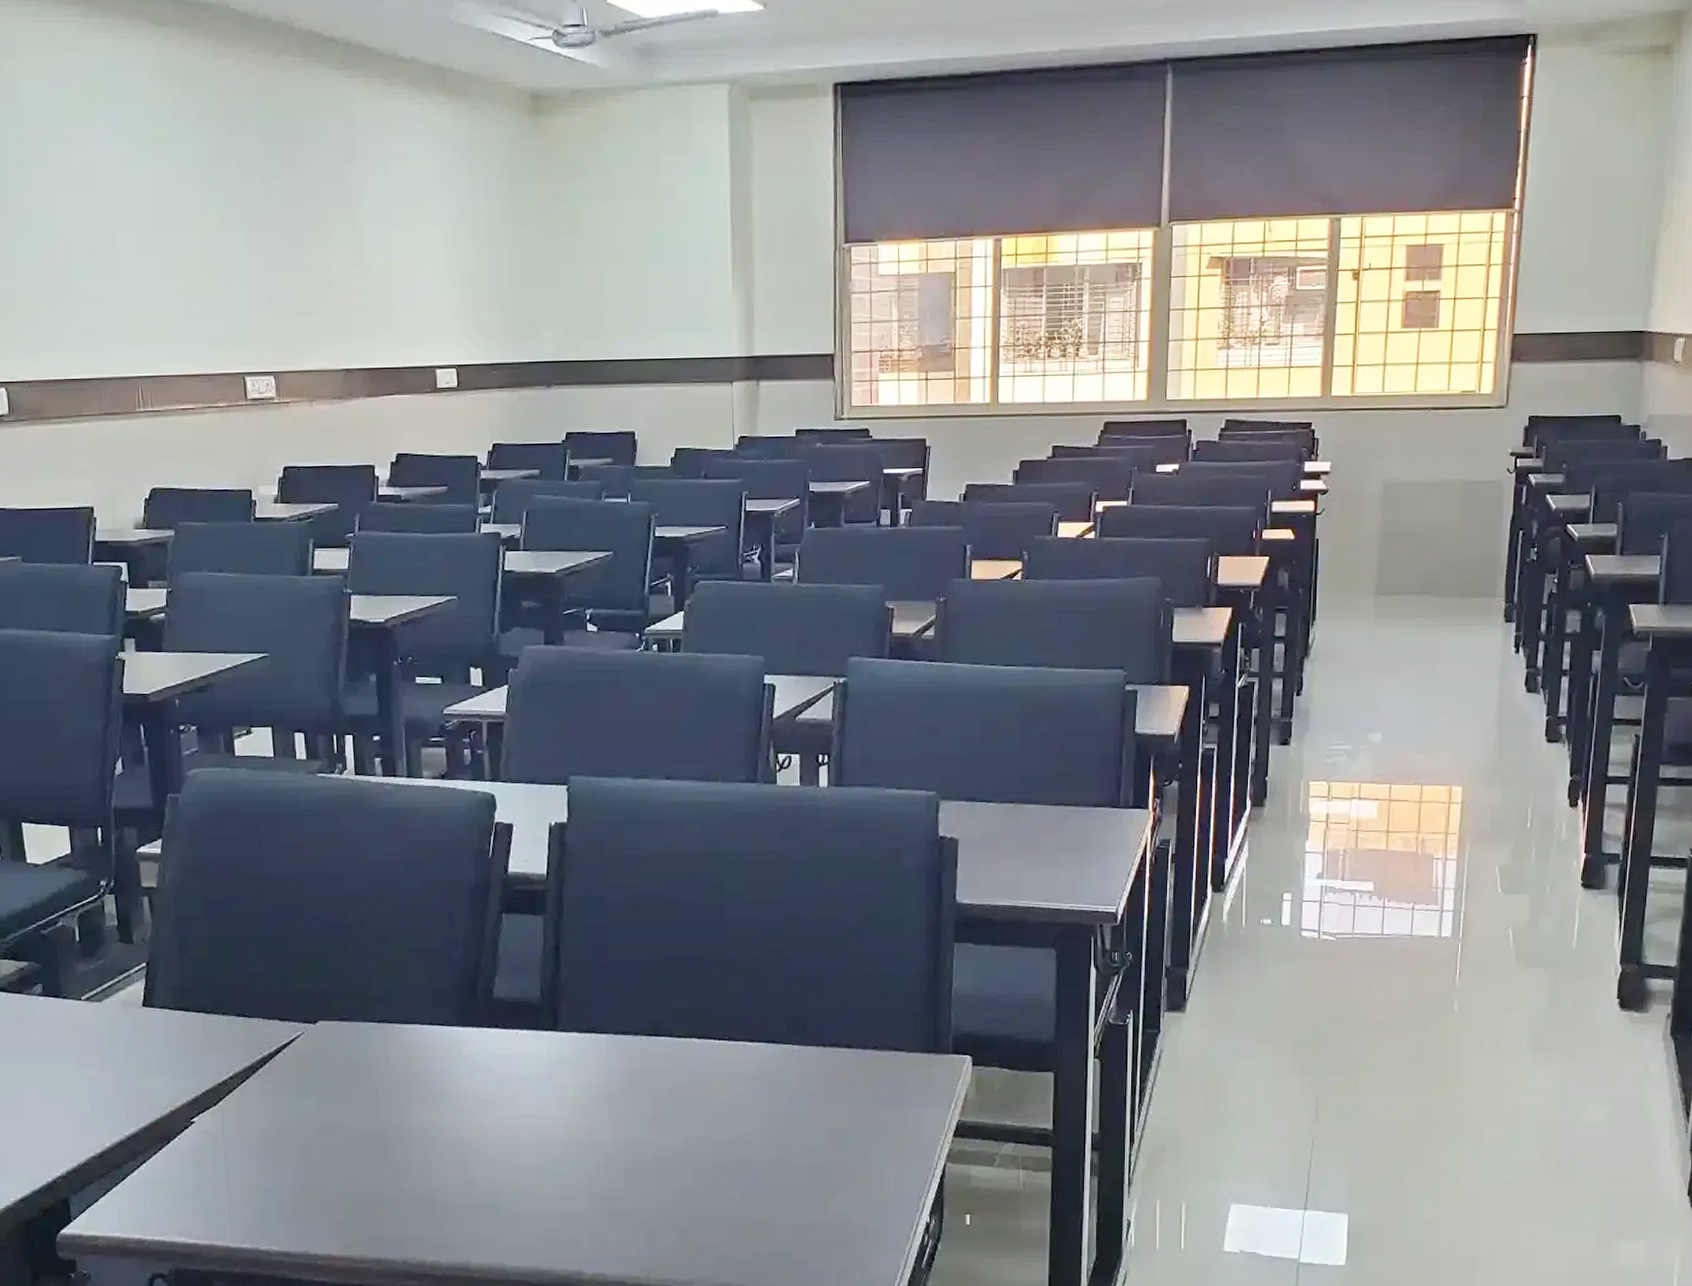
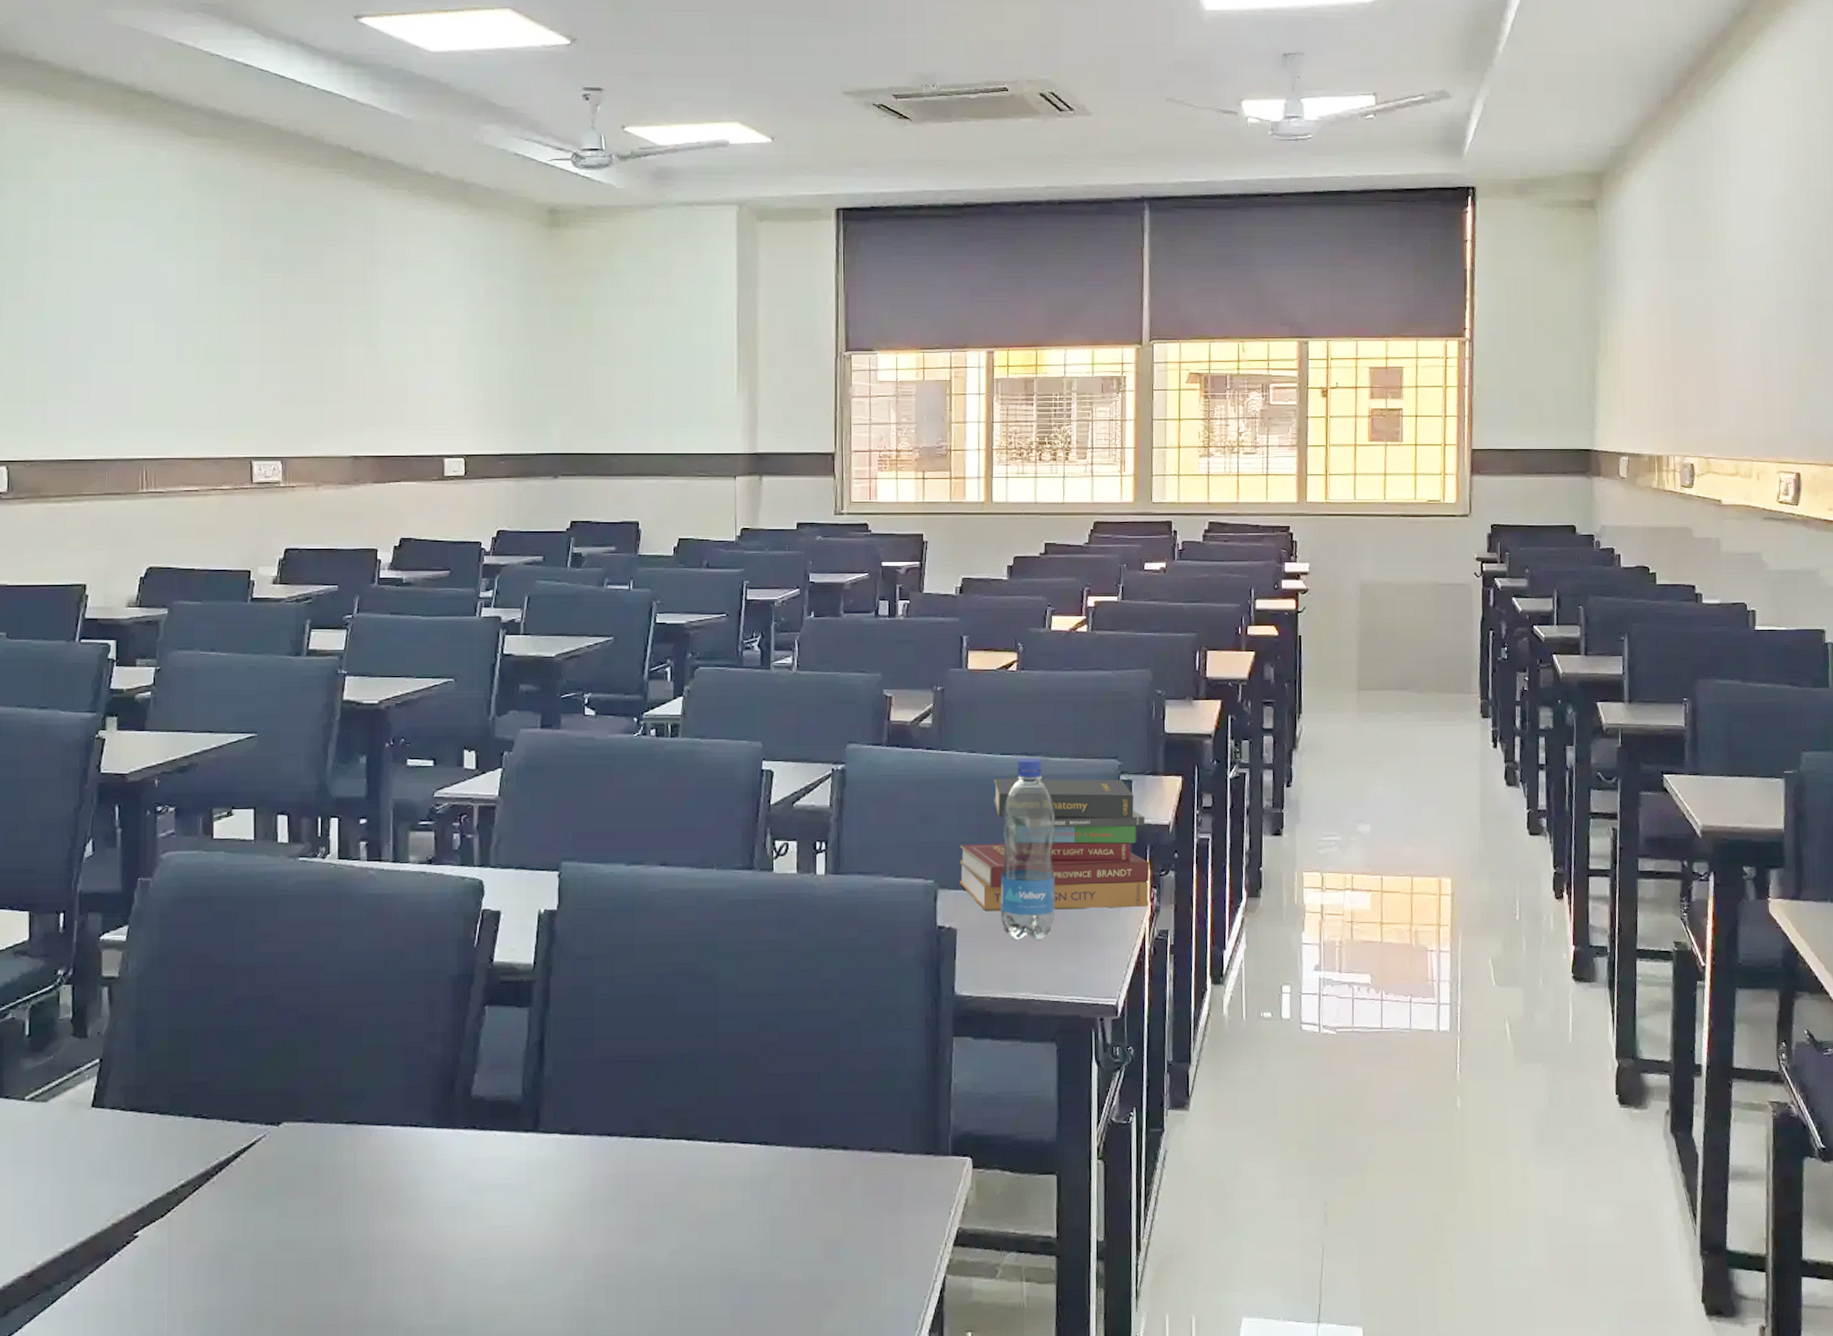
books: none [961,689,1153,821] -> present [959,778,1150,910]
bottle: none [1002,668,1059,850] -> present [1000,757,1056,941]

